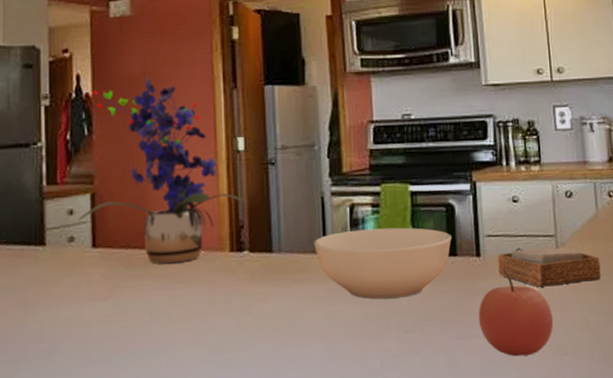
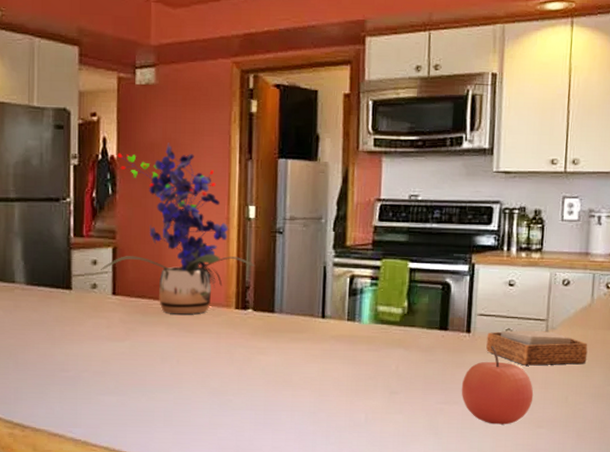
bowl: present [313,227,452,300] -> none [312,299,445,363]

